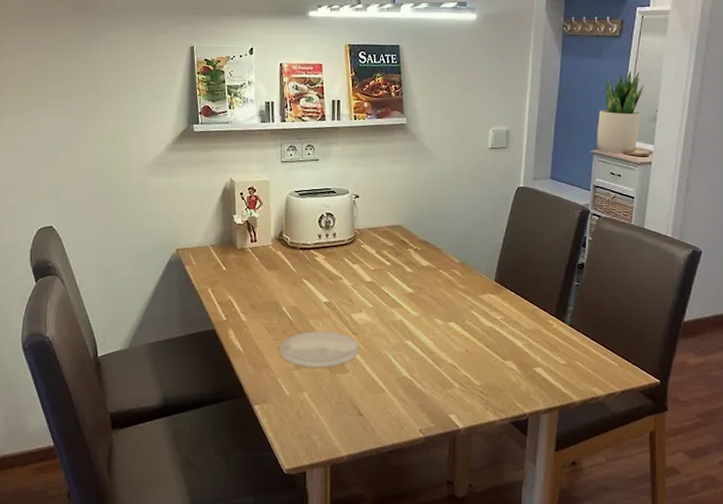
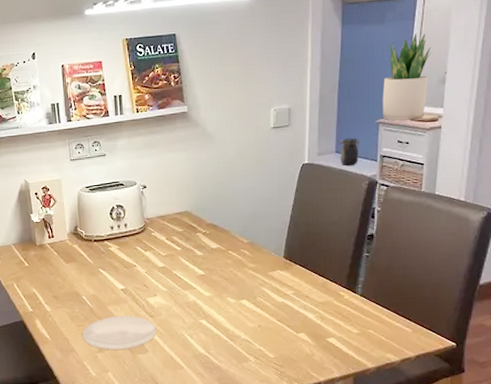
jar: none [555,165,575,192] -> present [340,137,361,165]

